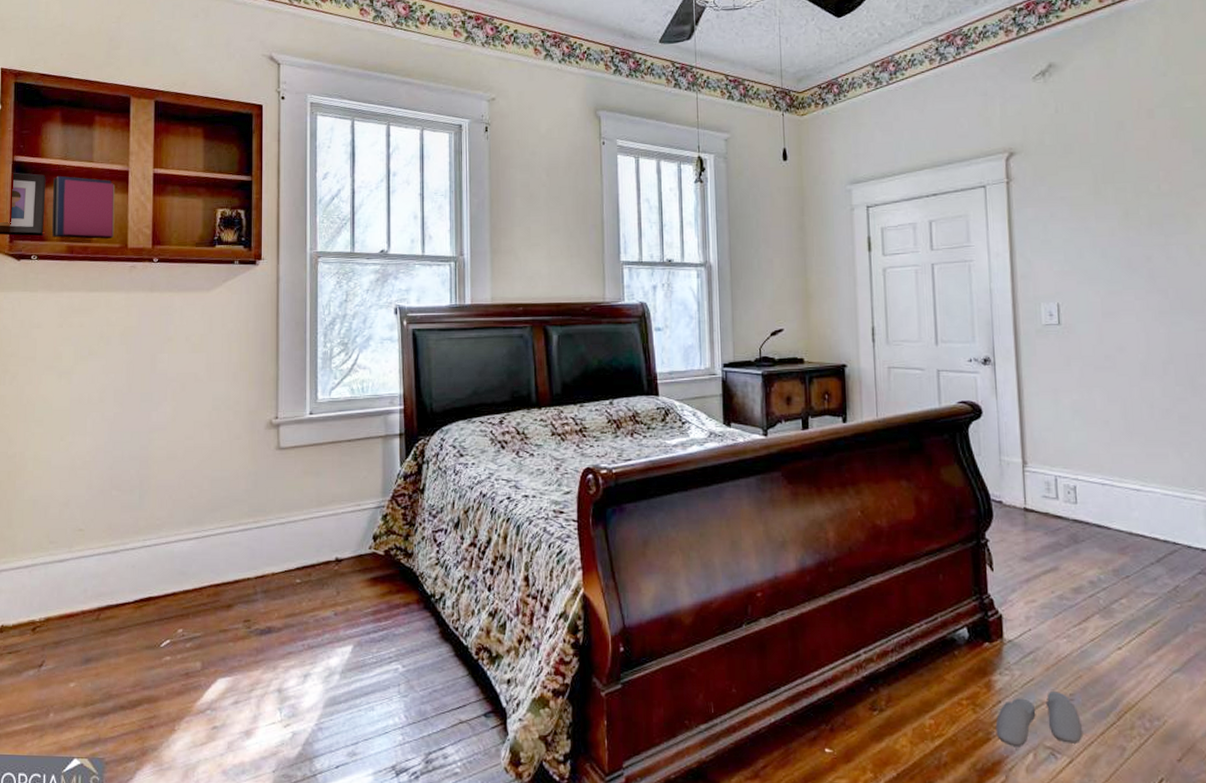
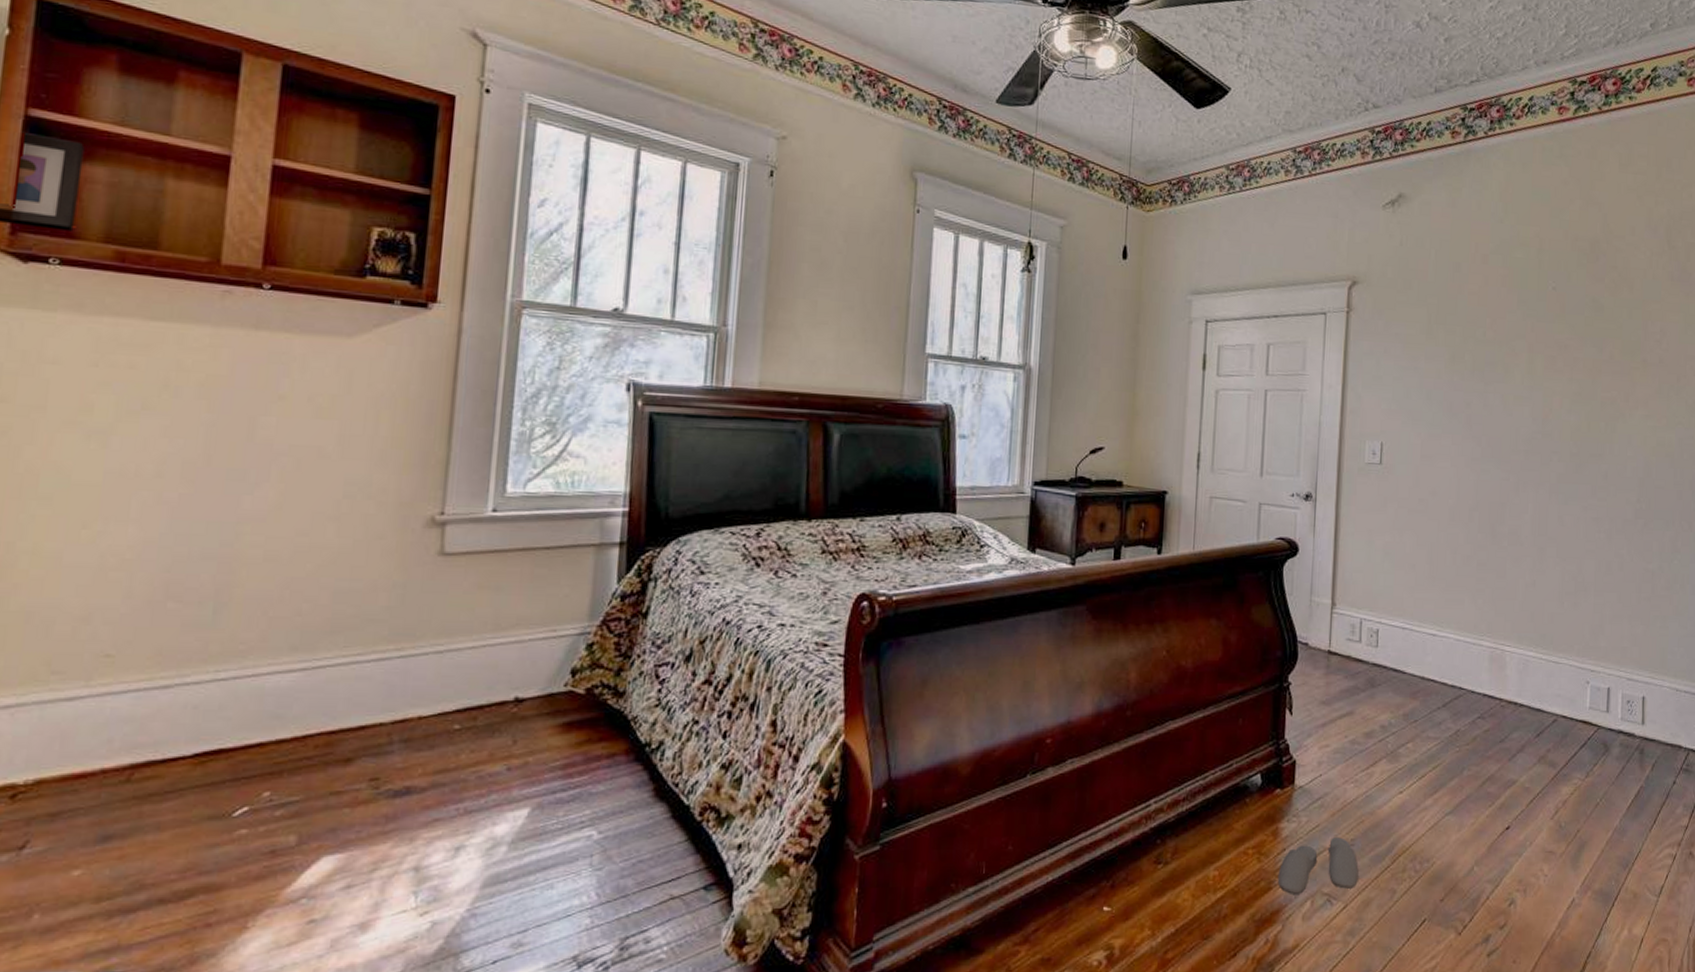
books: present [52,175,115,239] -> none [89,147,205,249]

